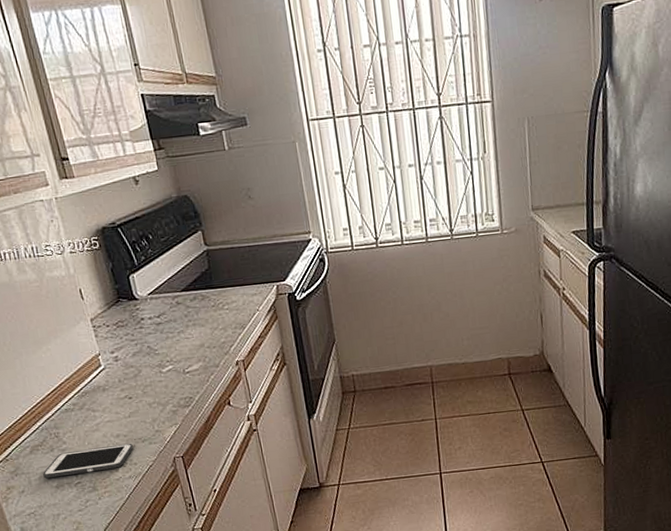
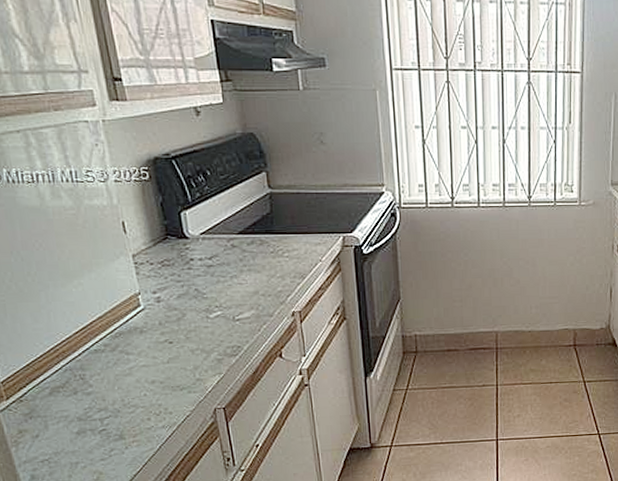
cell phone: present [43,443,133,479] -> none [62,390,170,423]

